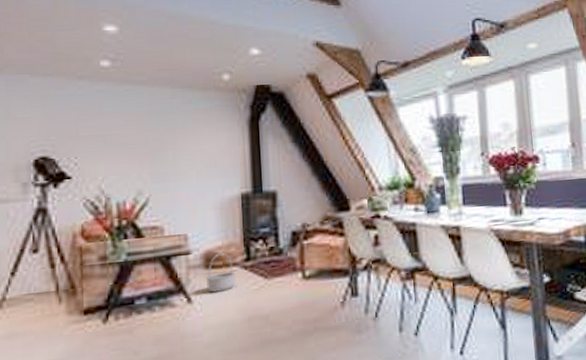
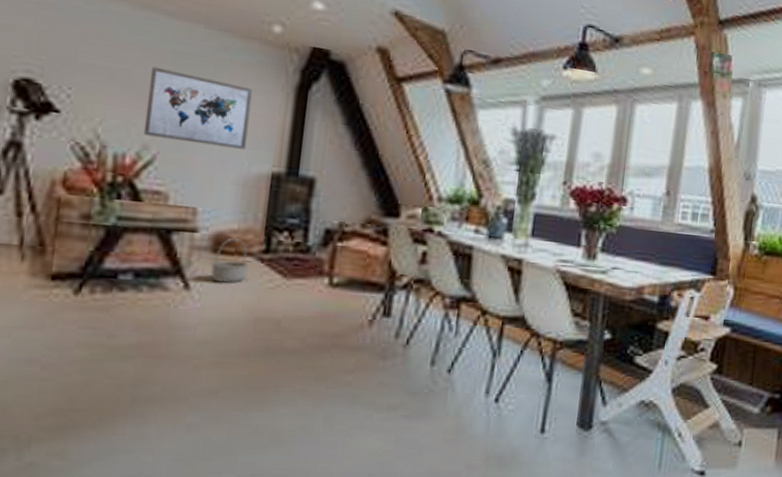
wall art: none [134,127,217,184] -> present [143,66,254,149]

